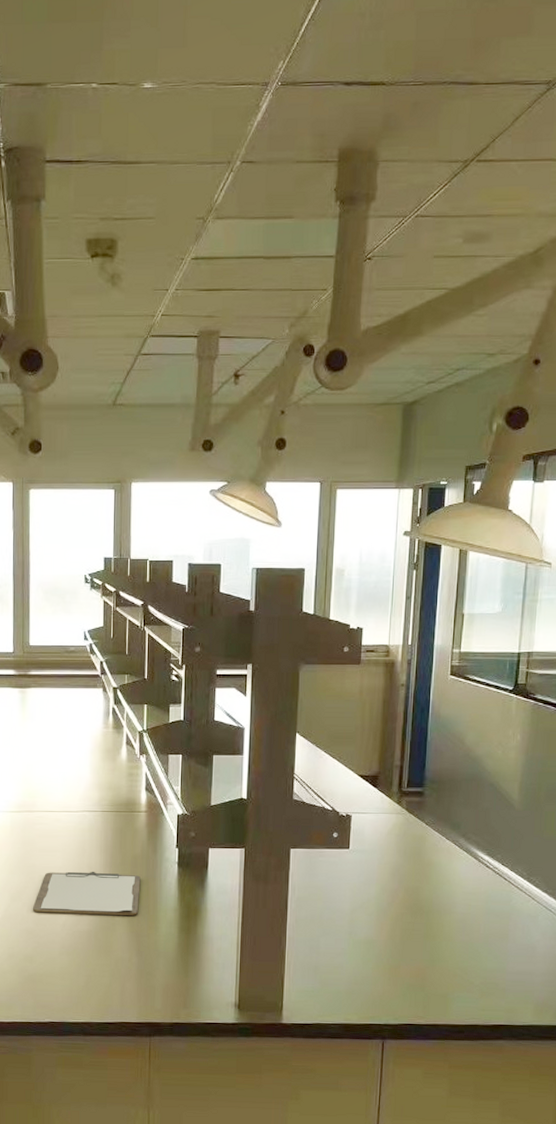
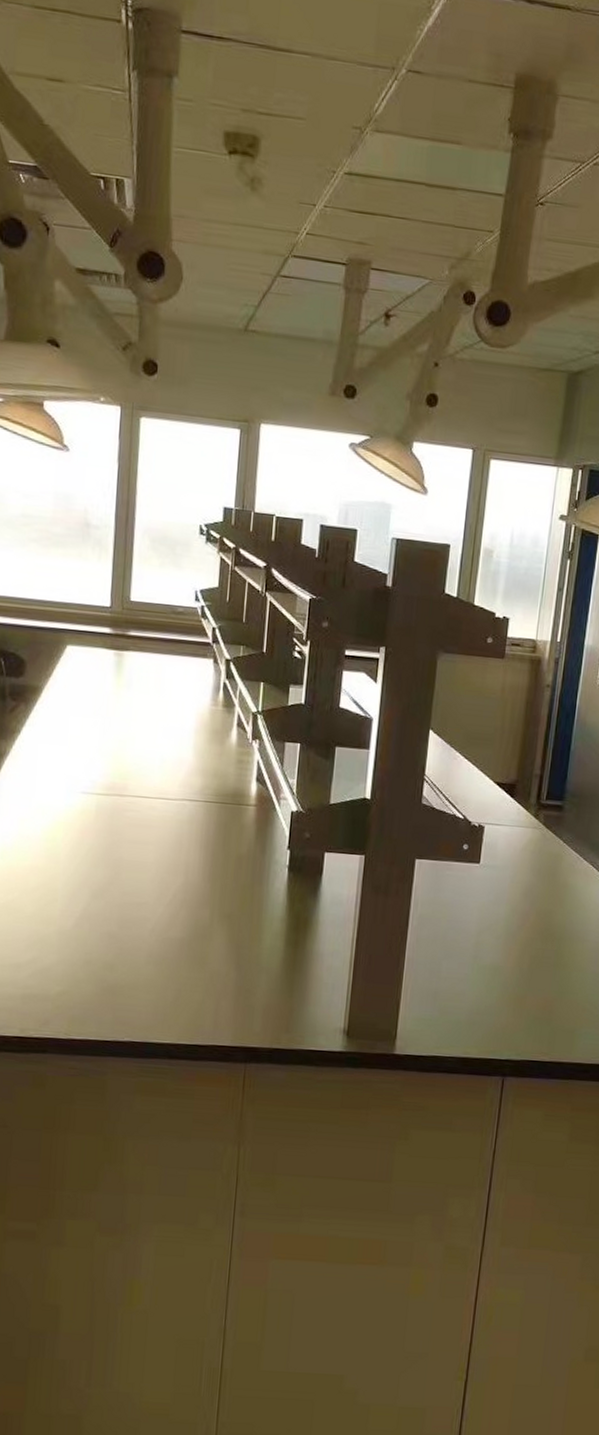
clipboard: present [32,871,141,916] -> none [116,867,245,924]

